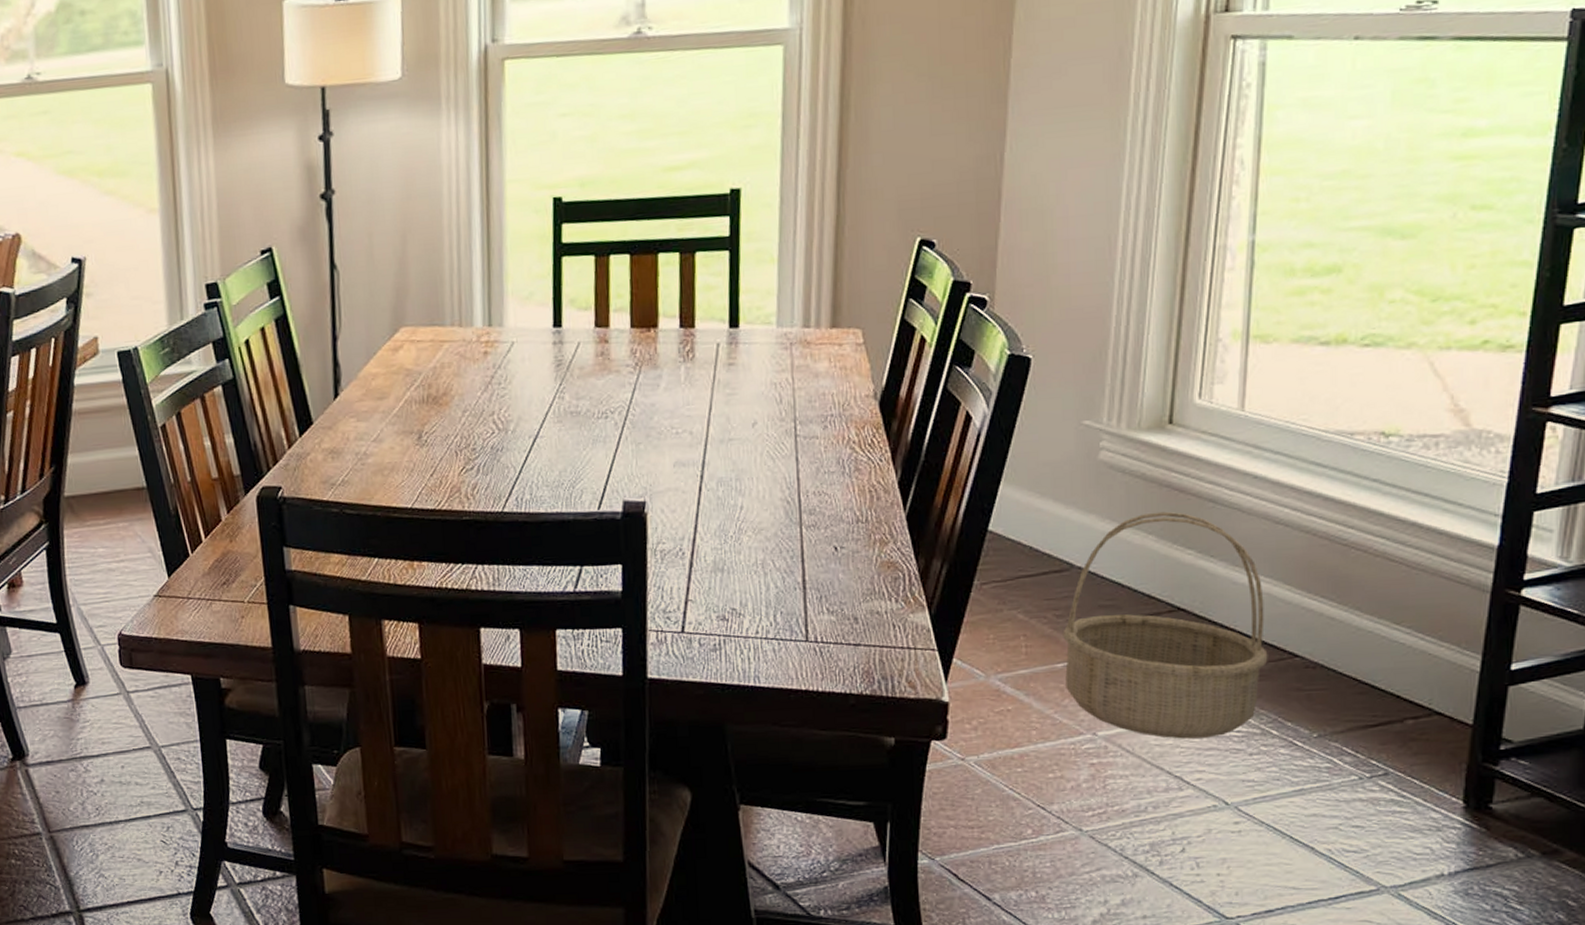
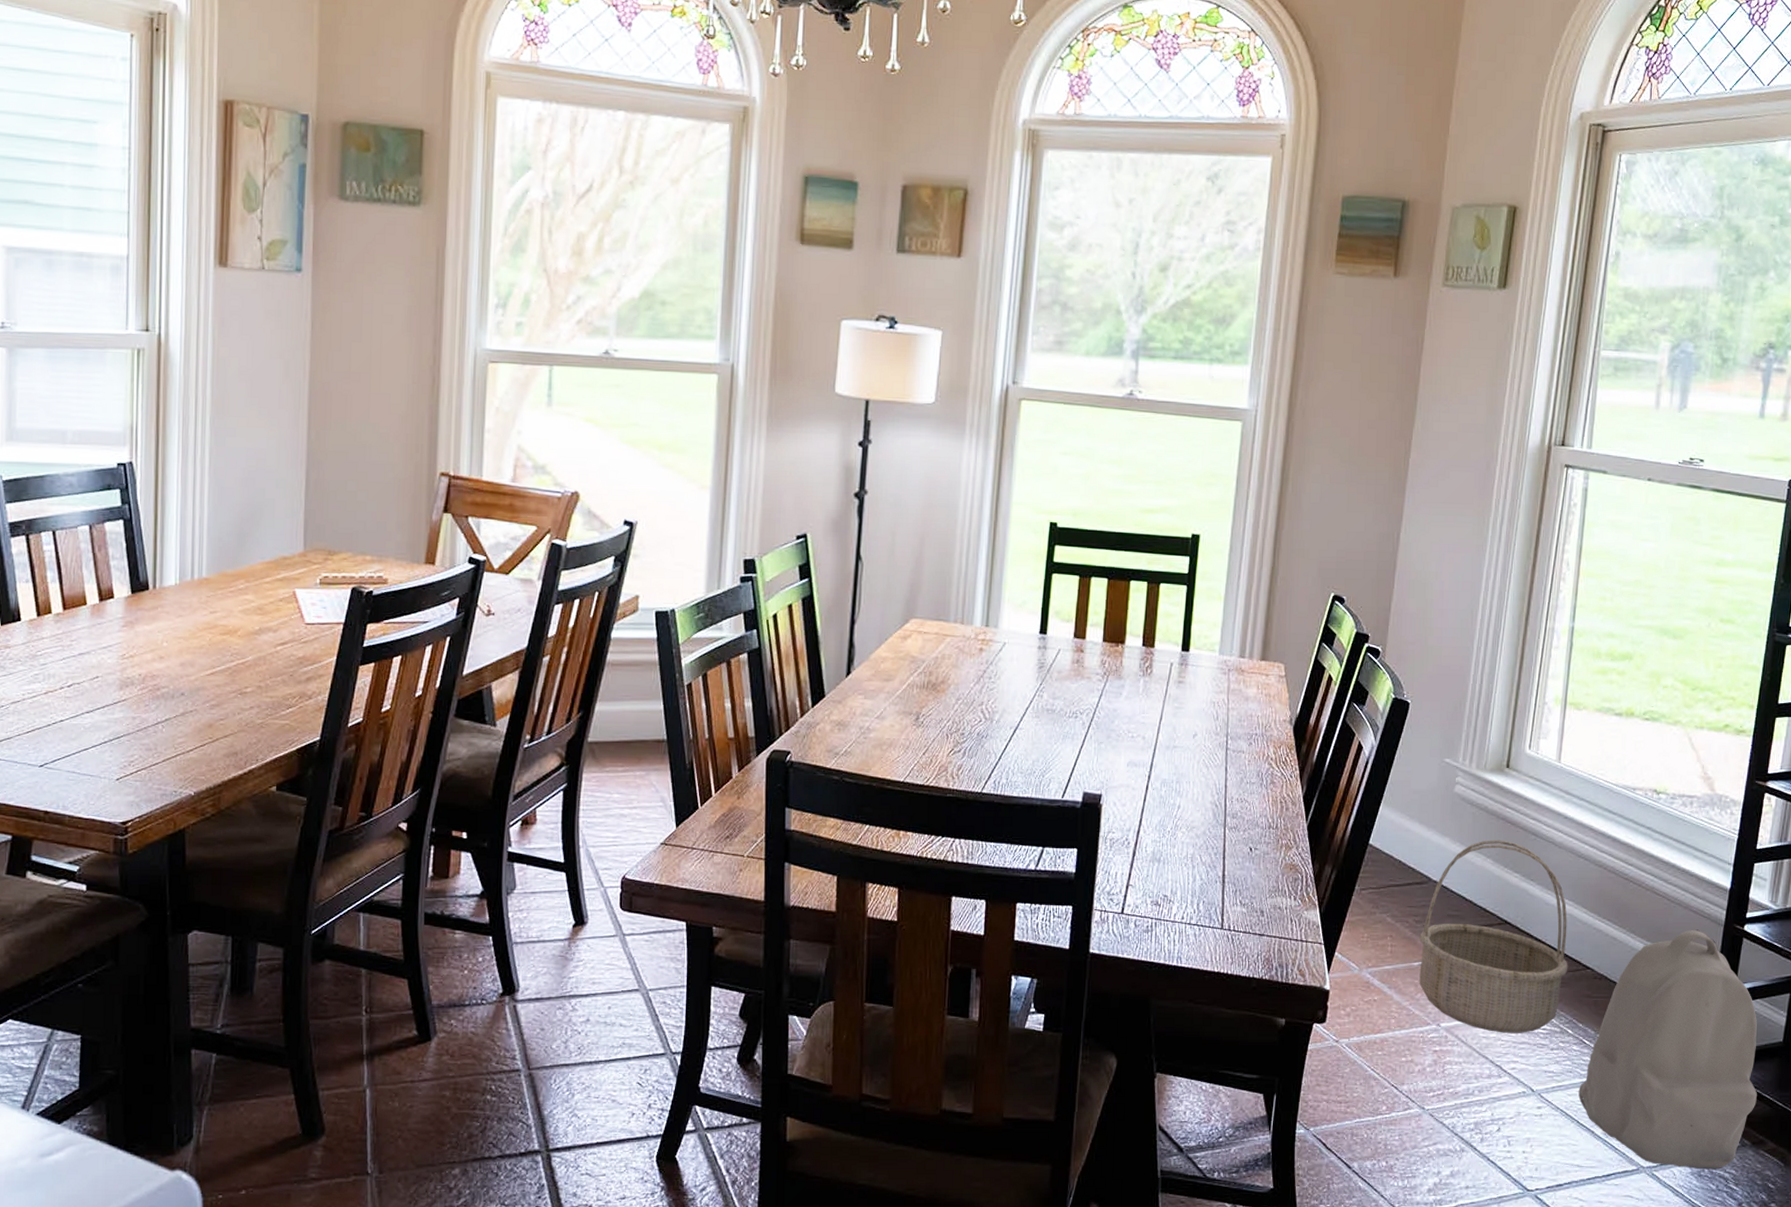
backpack: none [1290,600,1547,887] -> present [1578,930,1757,1170]

